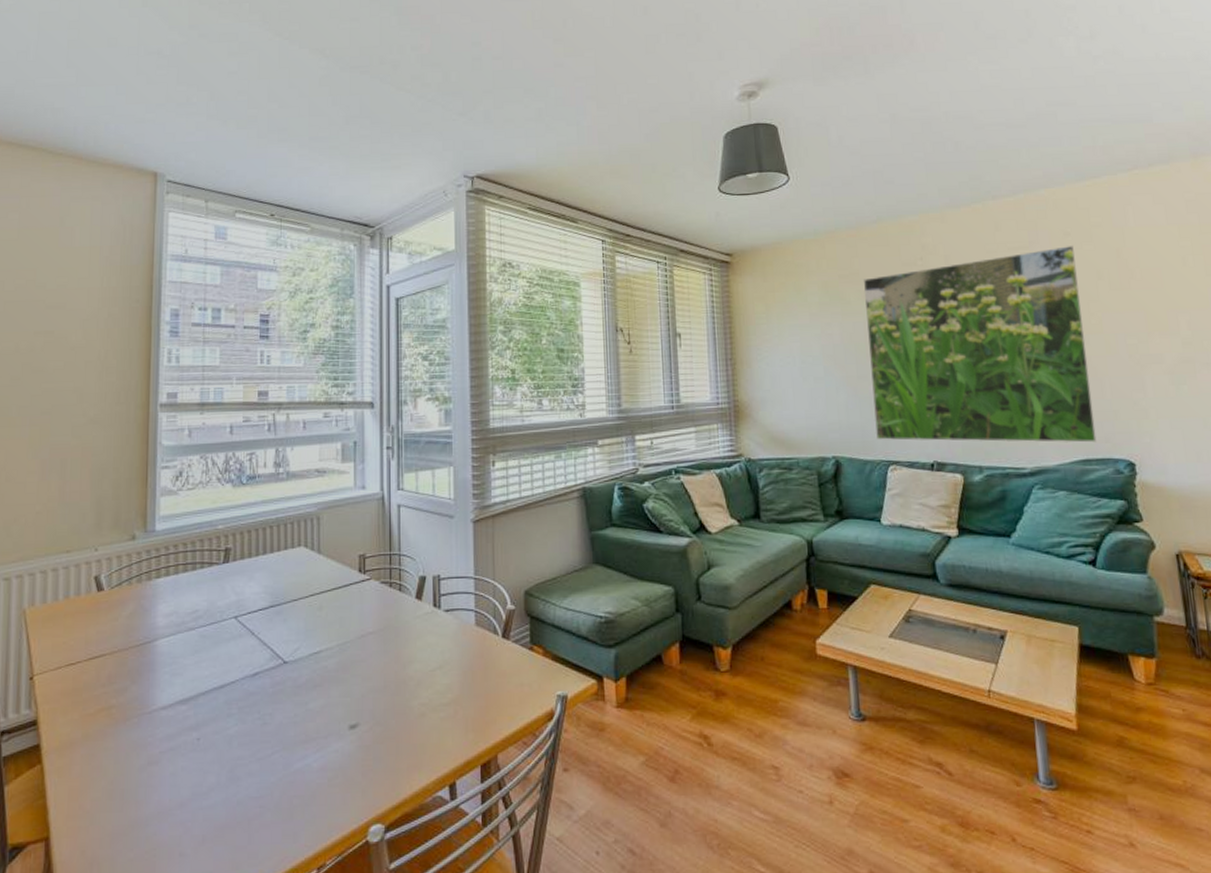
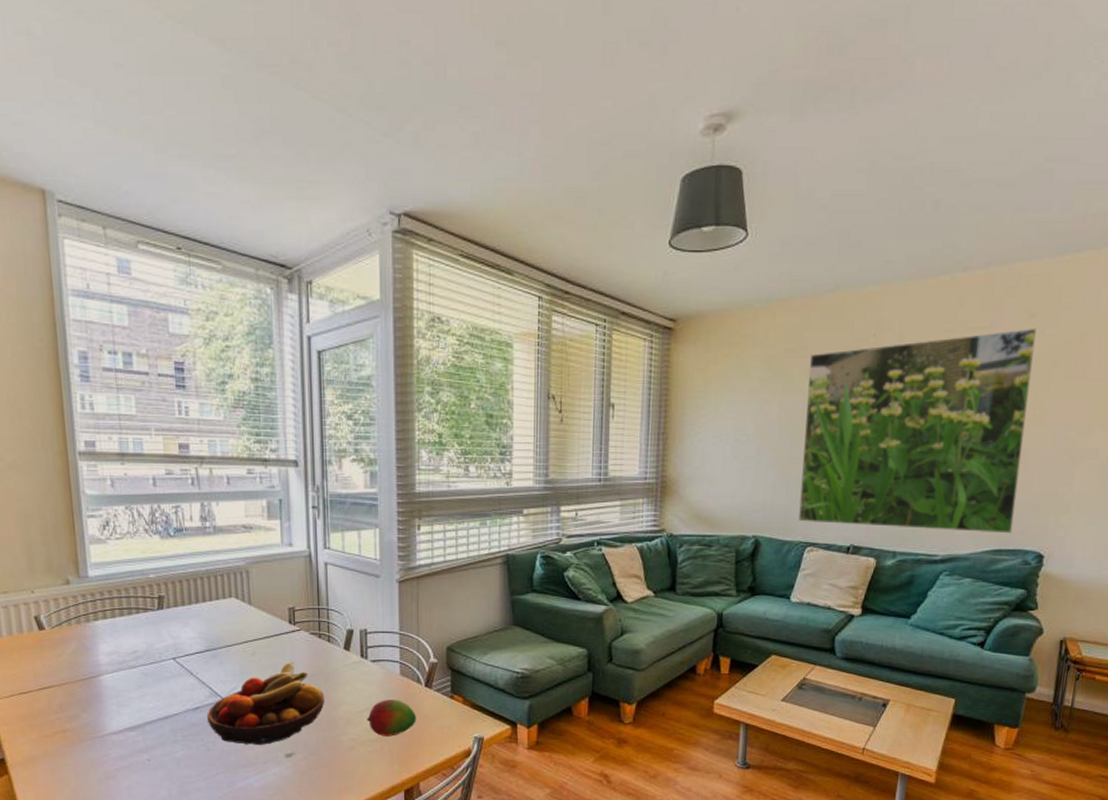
fruit bowl: none [266,615,395,716] -> present [207,661,325,745]
fruit: none [439,654,494,699] -> present [367,700,417,736]

